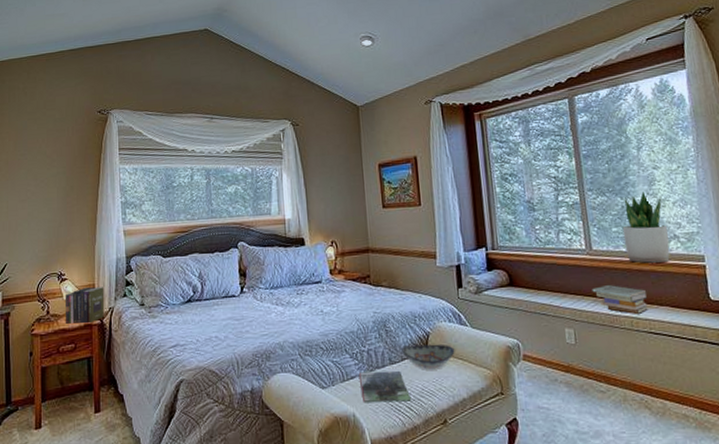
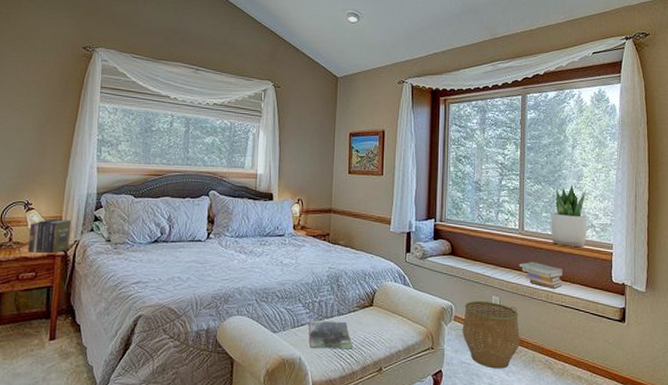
decorative bowl: present [401,344,455,370] -> none [350,300,397,323]
basket: none [533,334,606,413] -> present [462,300,520,369]

